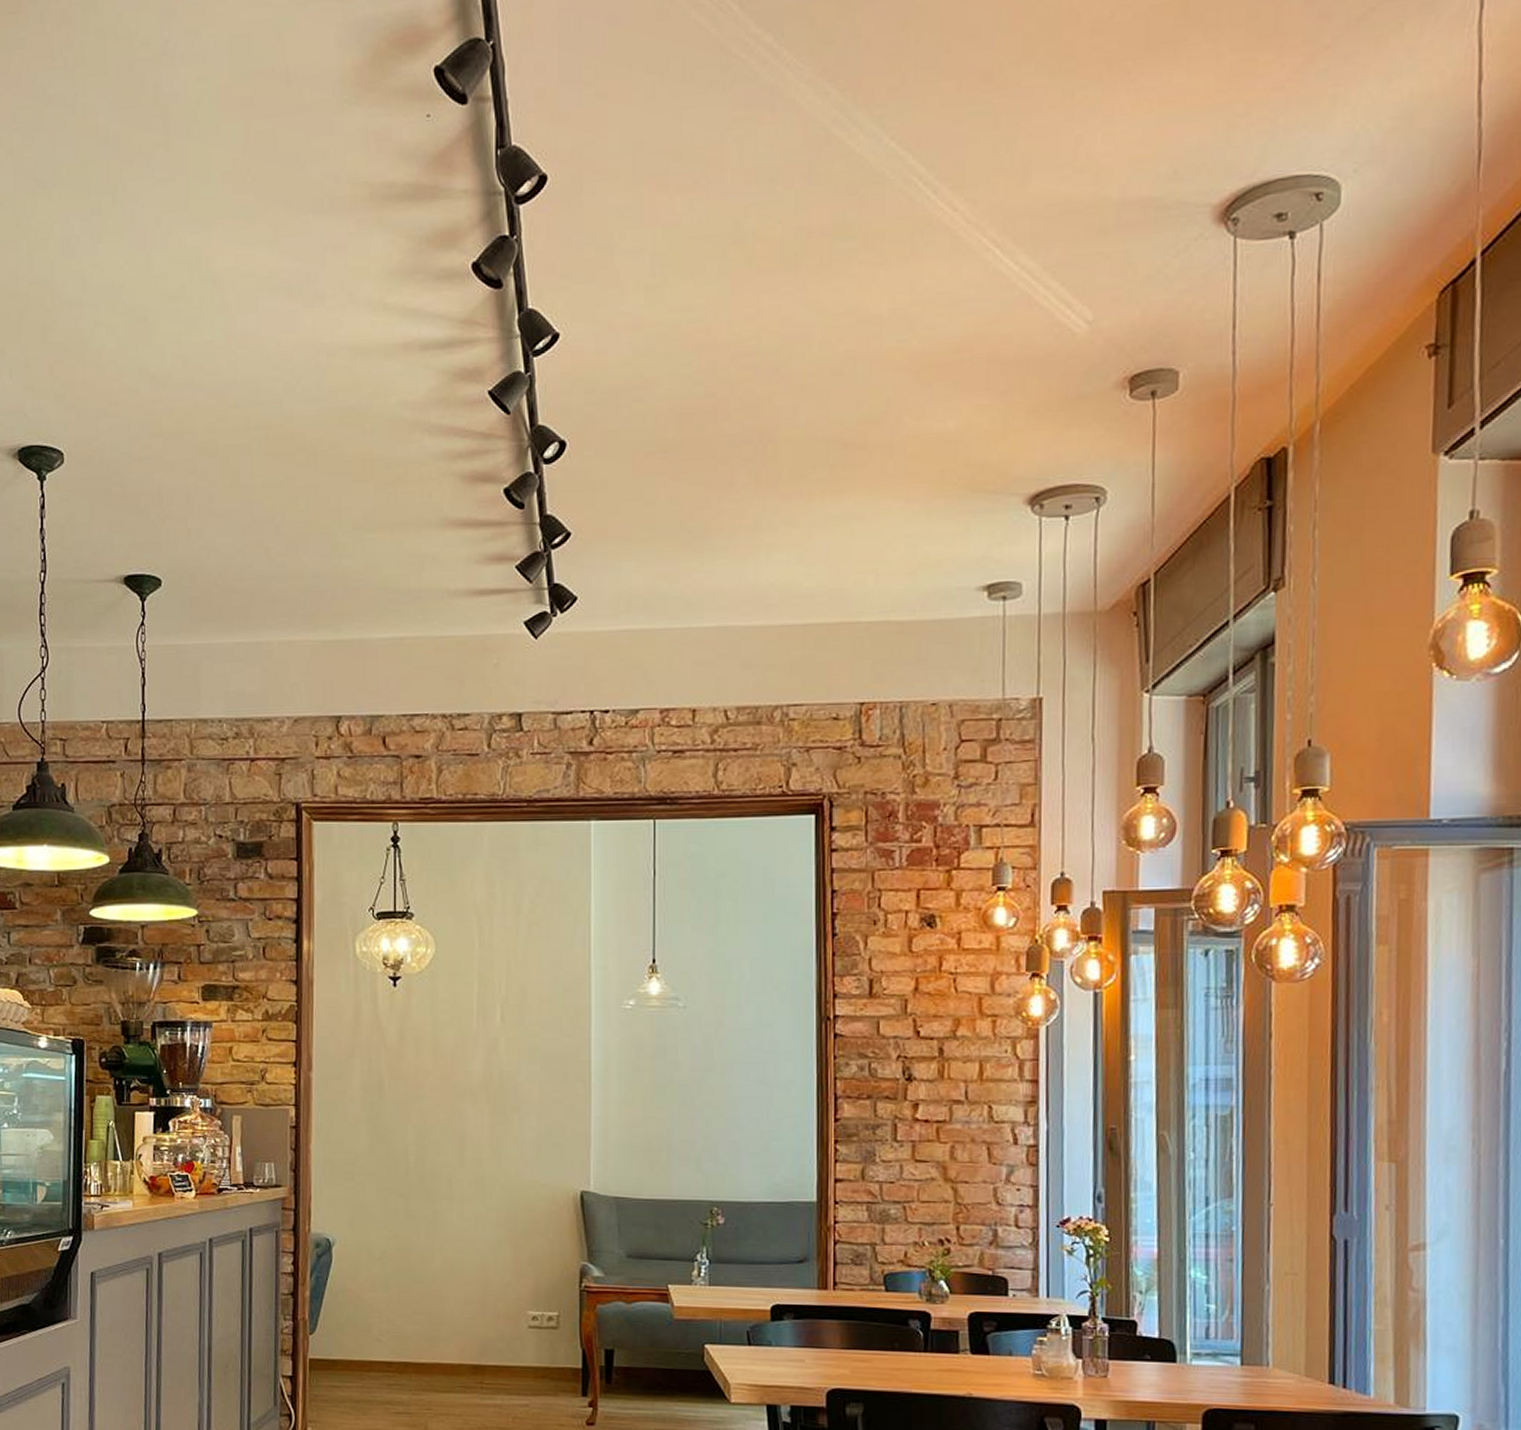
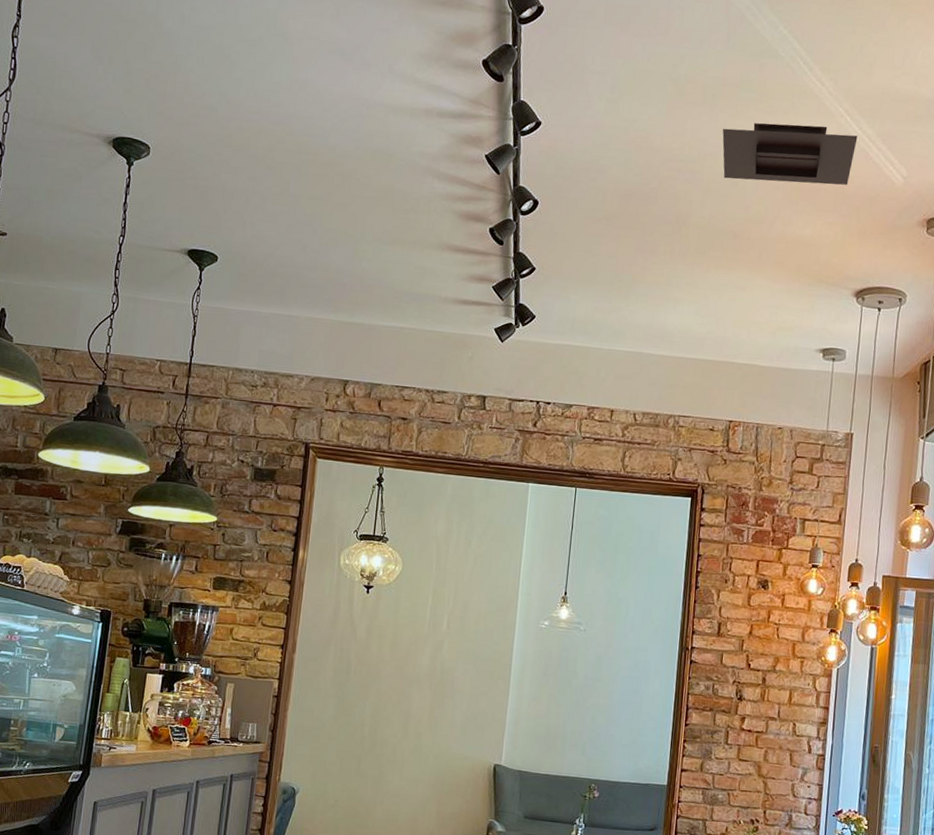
ceiling vent: none [814,268,1014,368] -> present [722,123,858,185]

